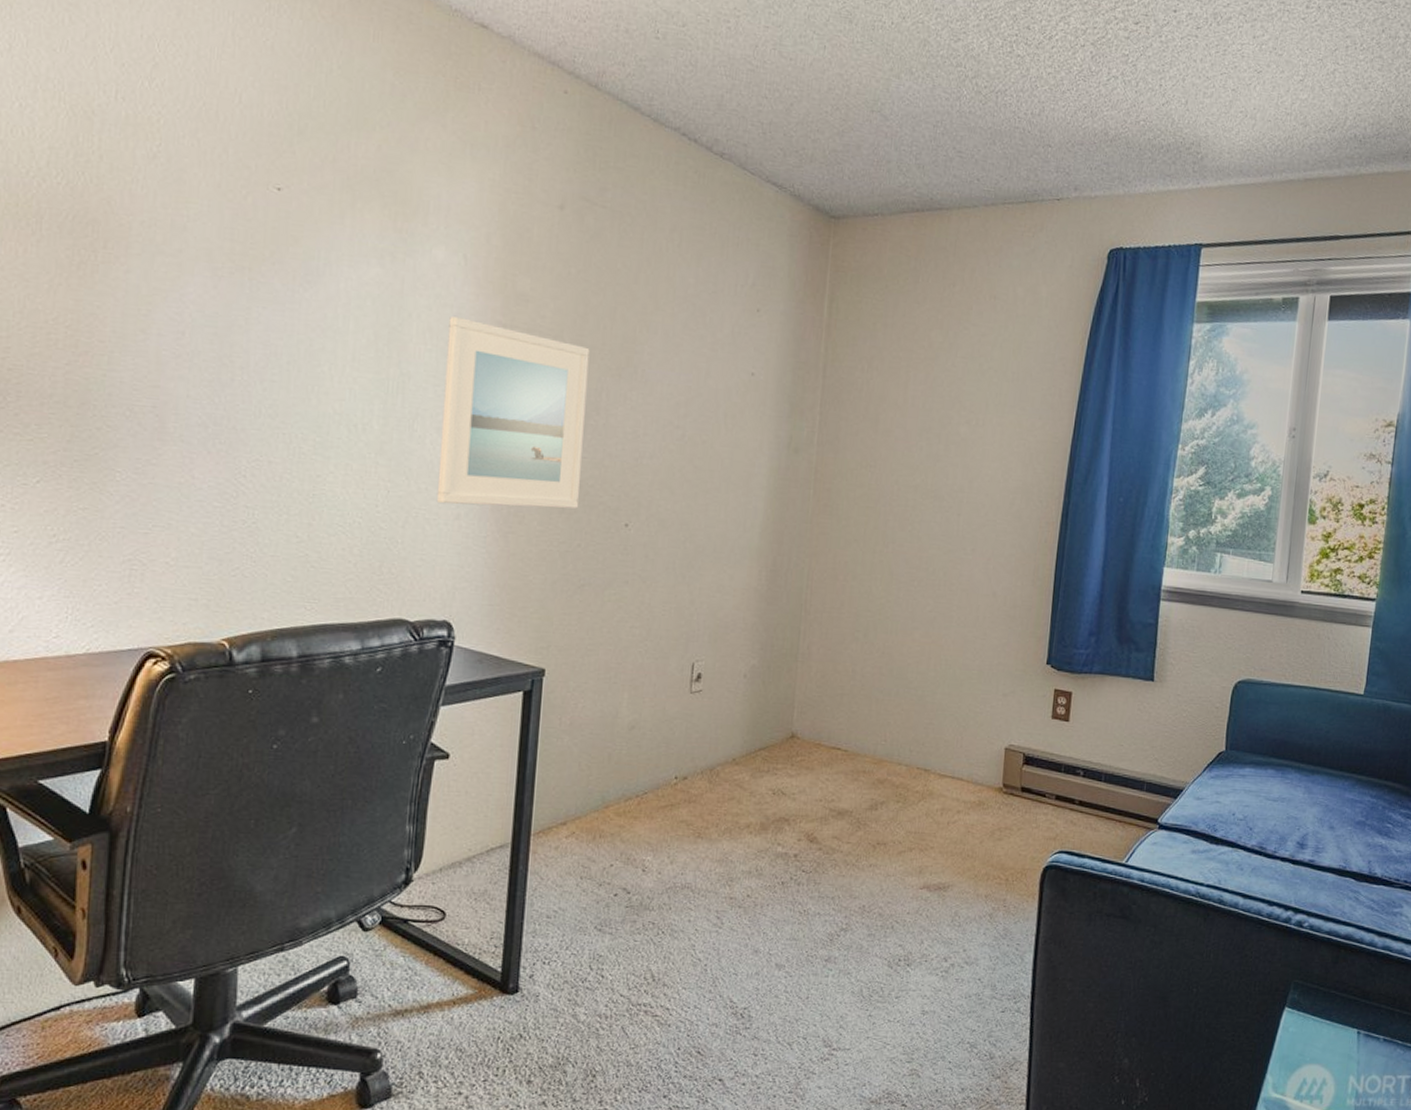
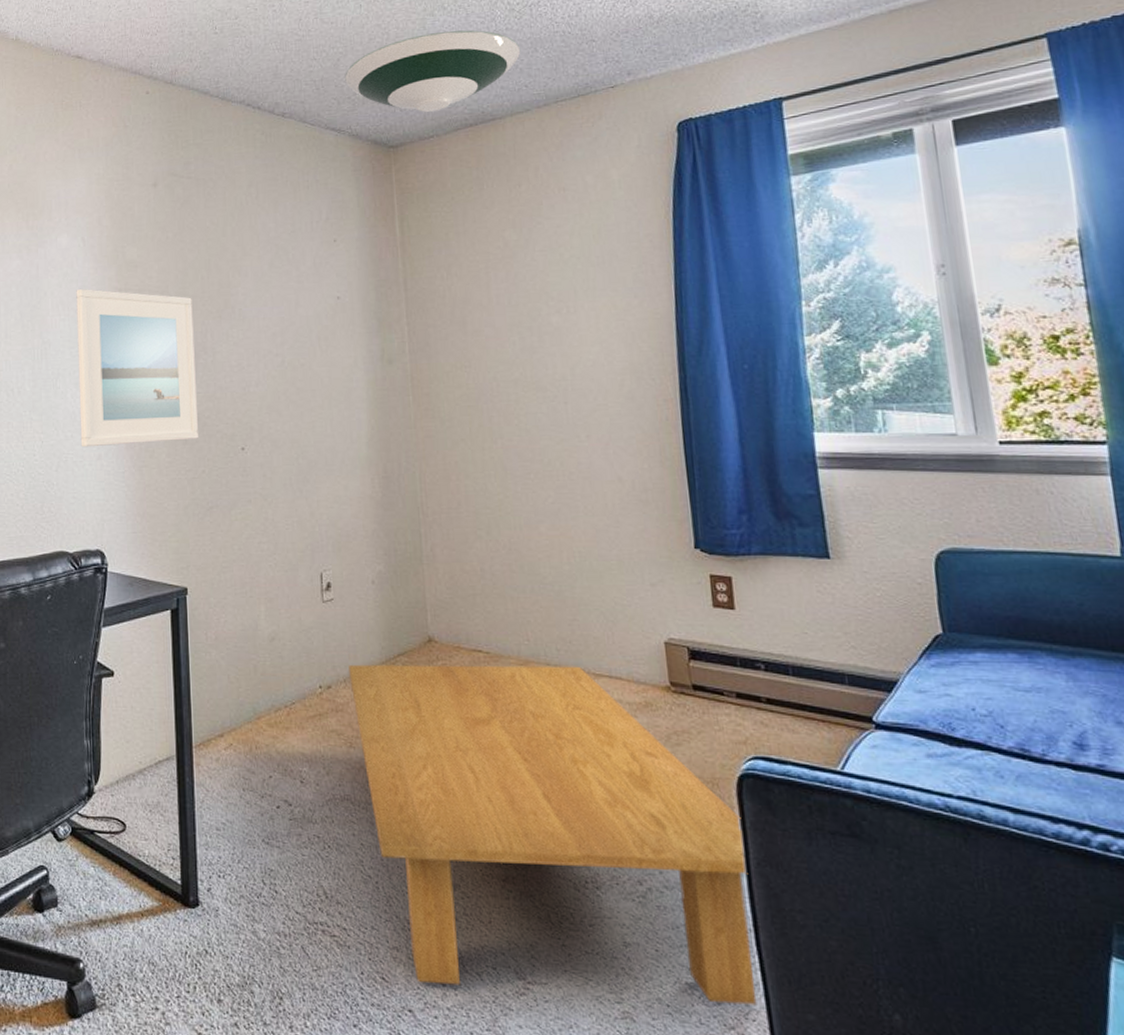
coffee table: none [707,756,1039,1058] -> present [349,664,757,1005]
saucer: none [795,97,980,188] -> present [345,29,521,112]

